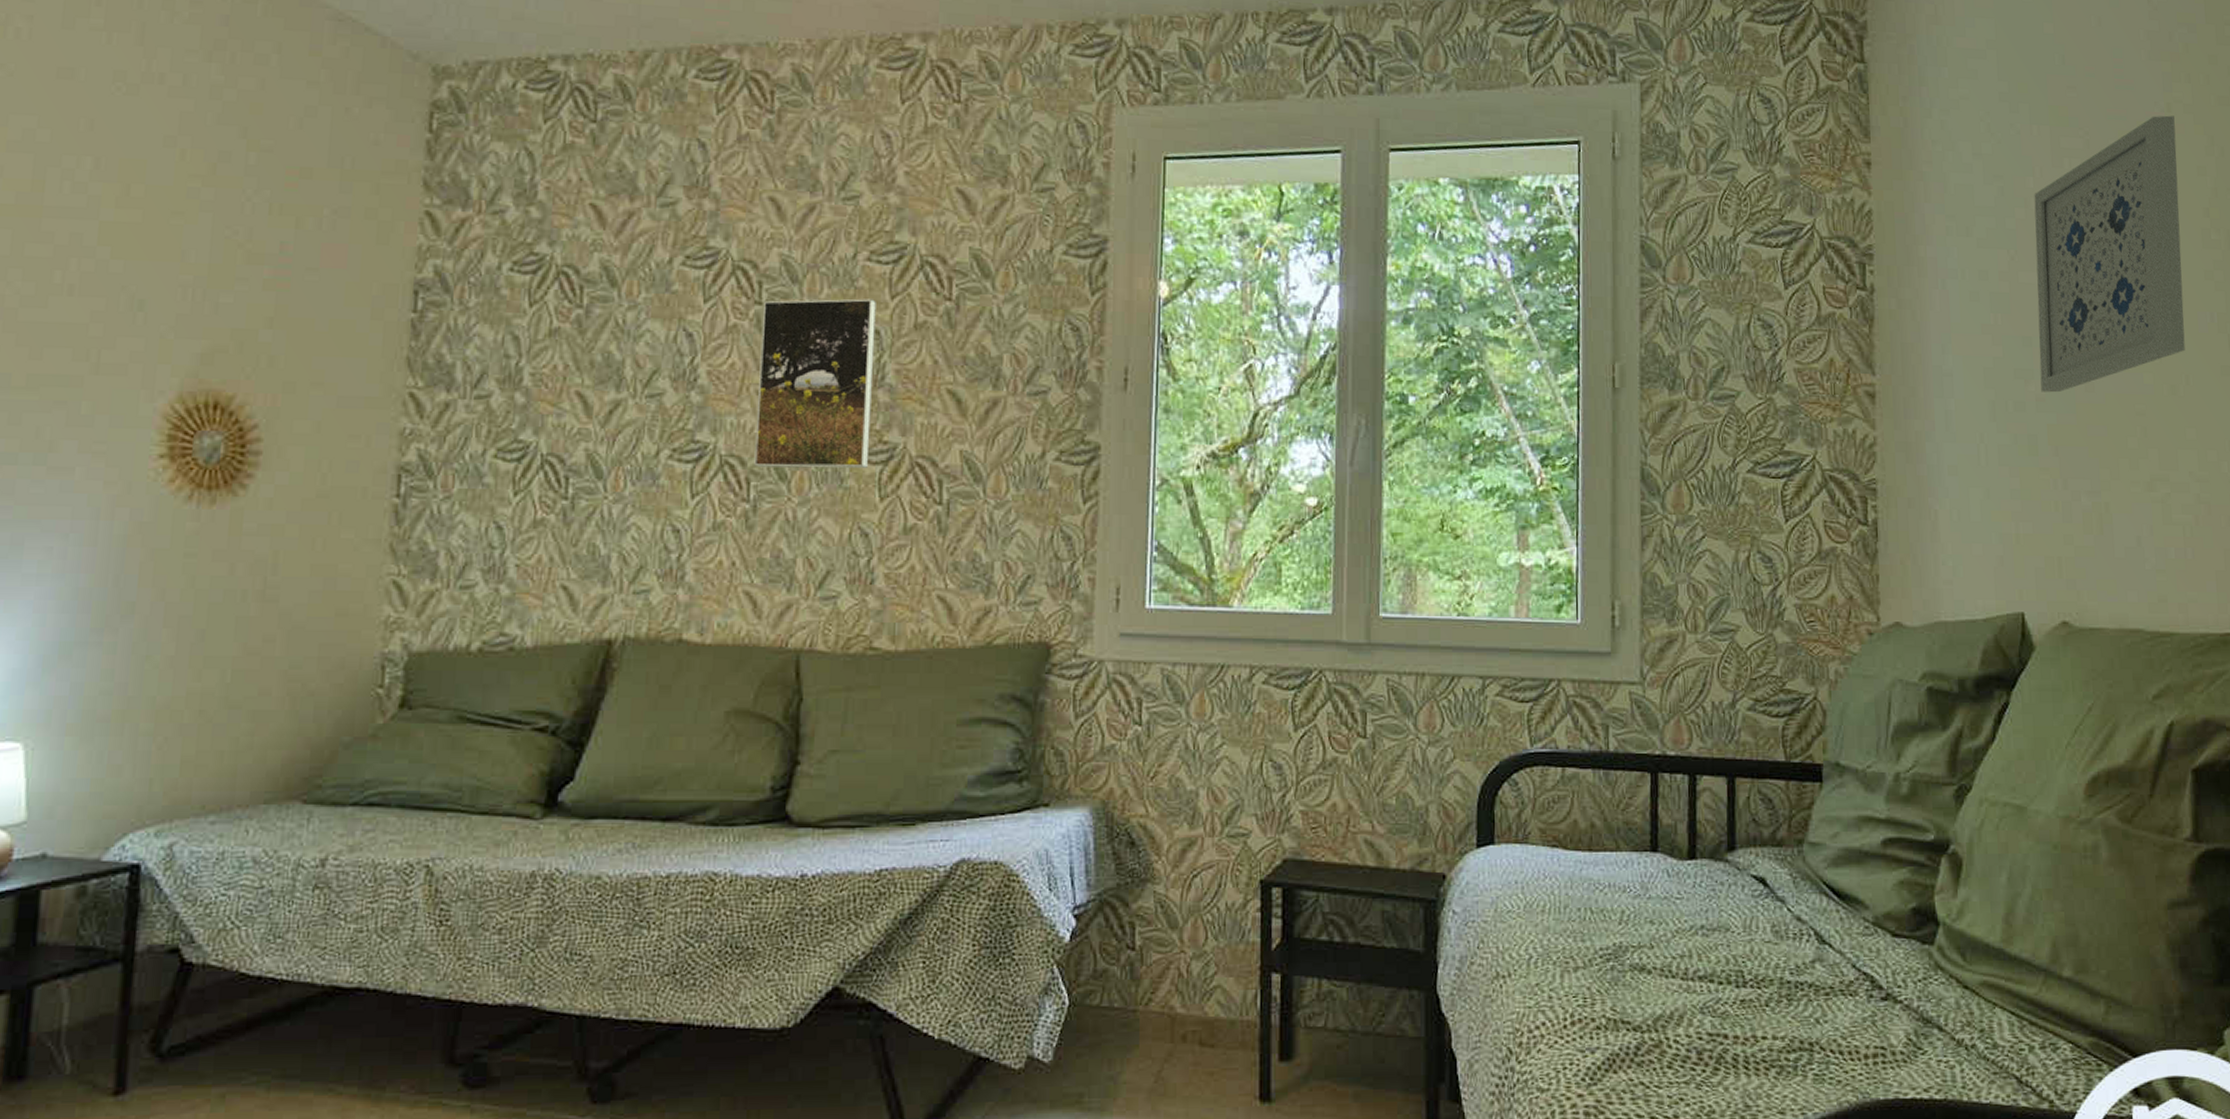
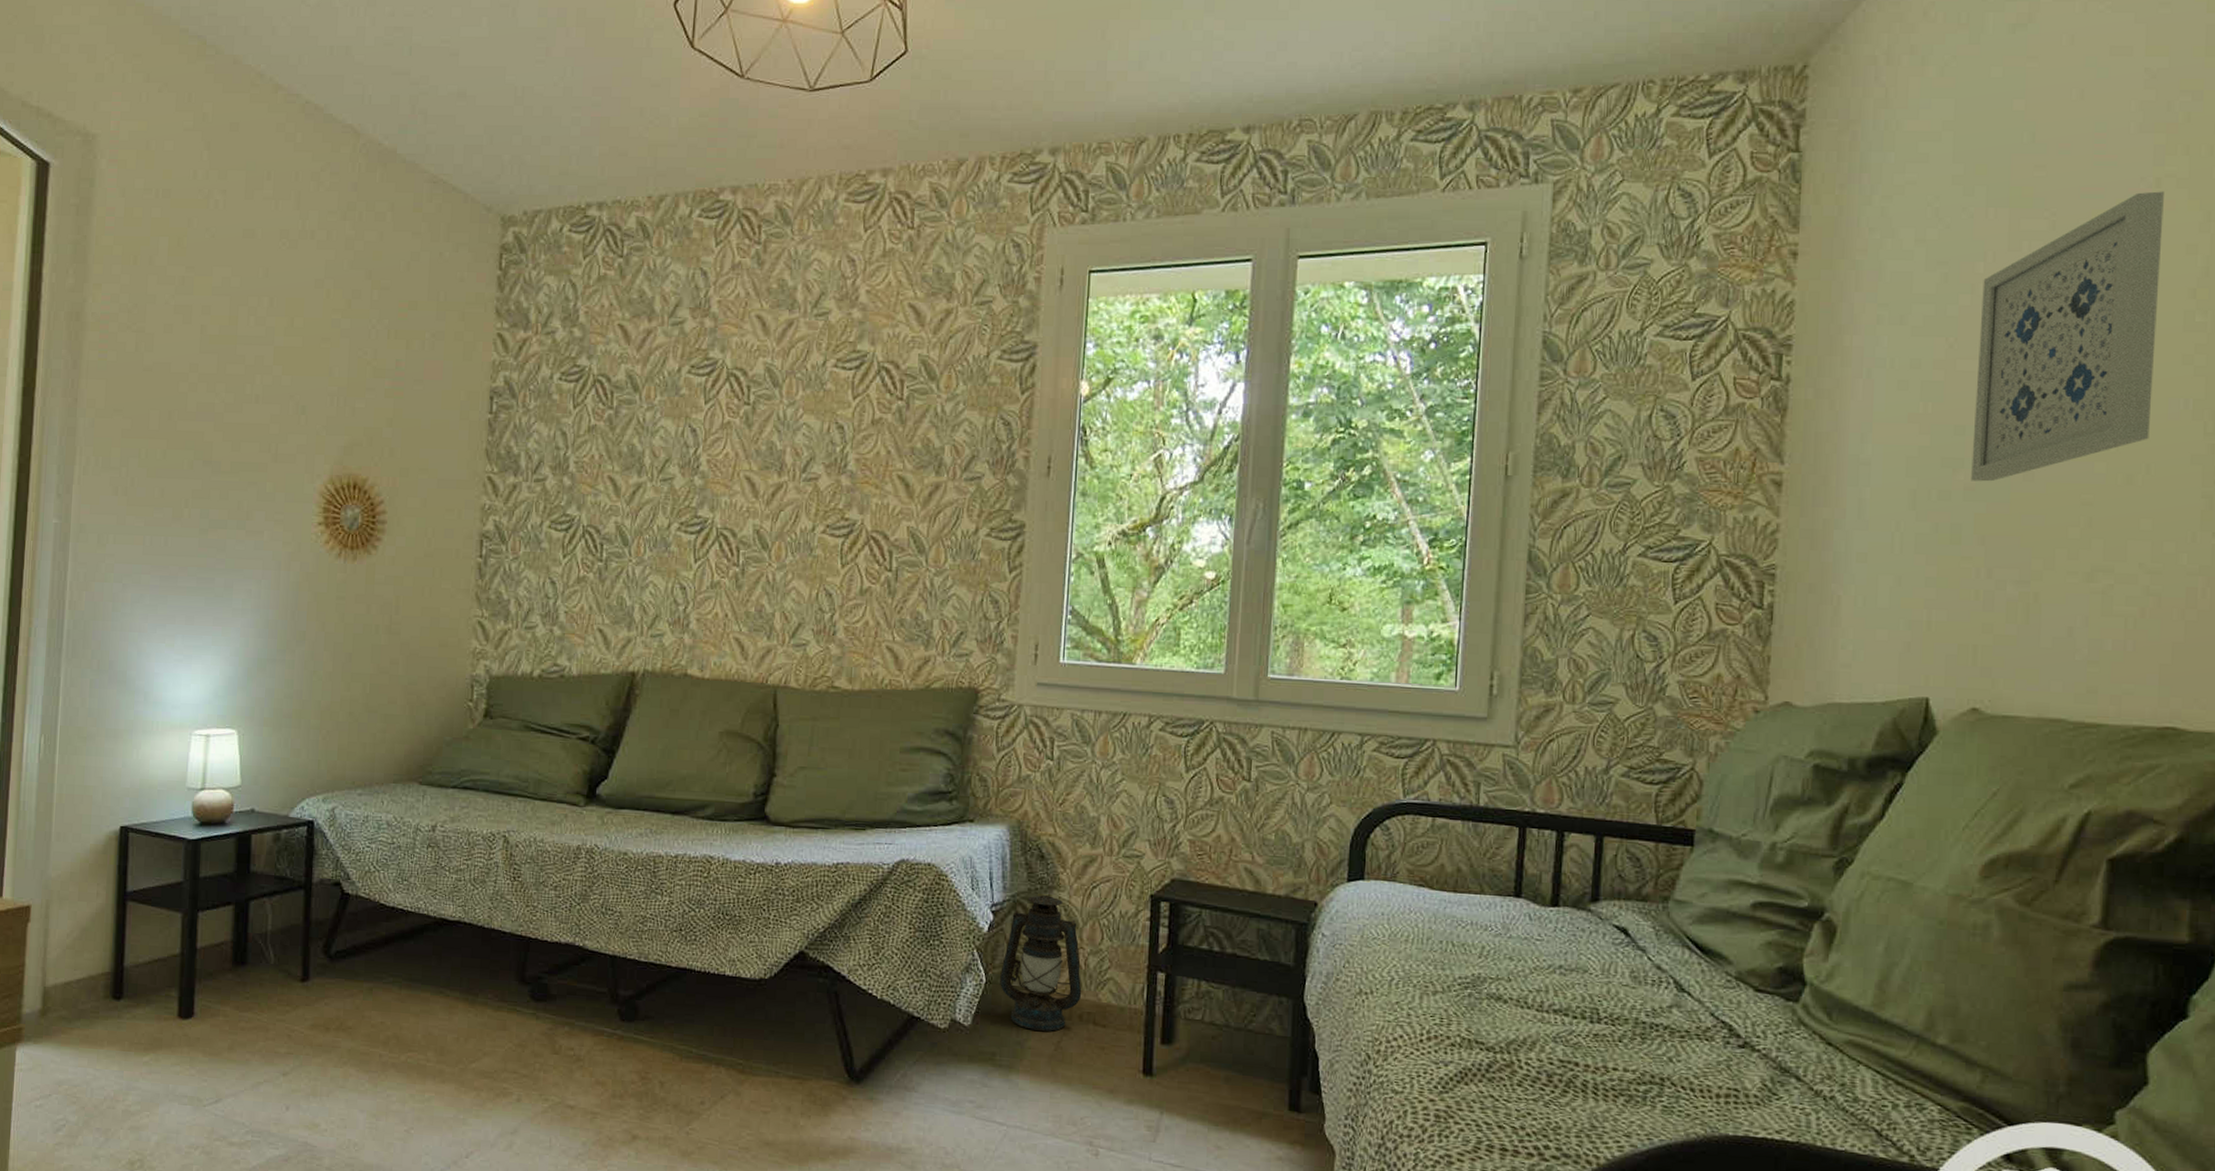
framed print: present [754,298,876,469] -> none [743,399,841,541]
lantern: none [1086,891,1185,1060] -> present [1000,895,1082,1031]

